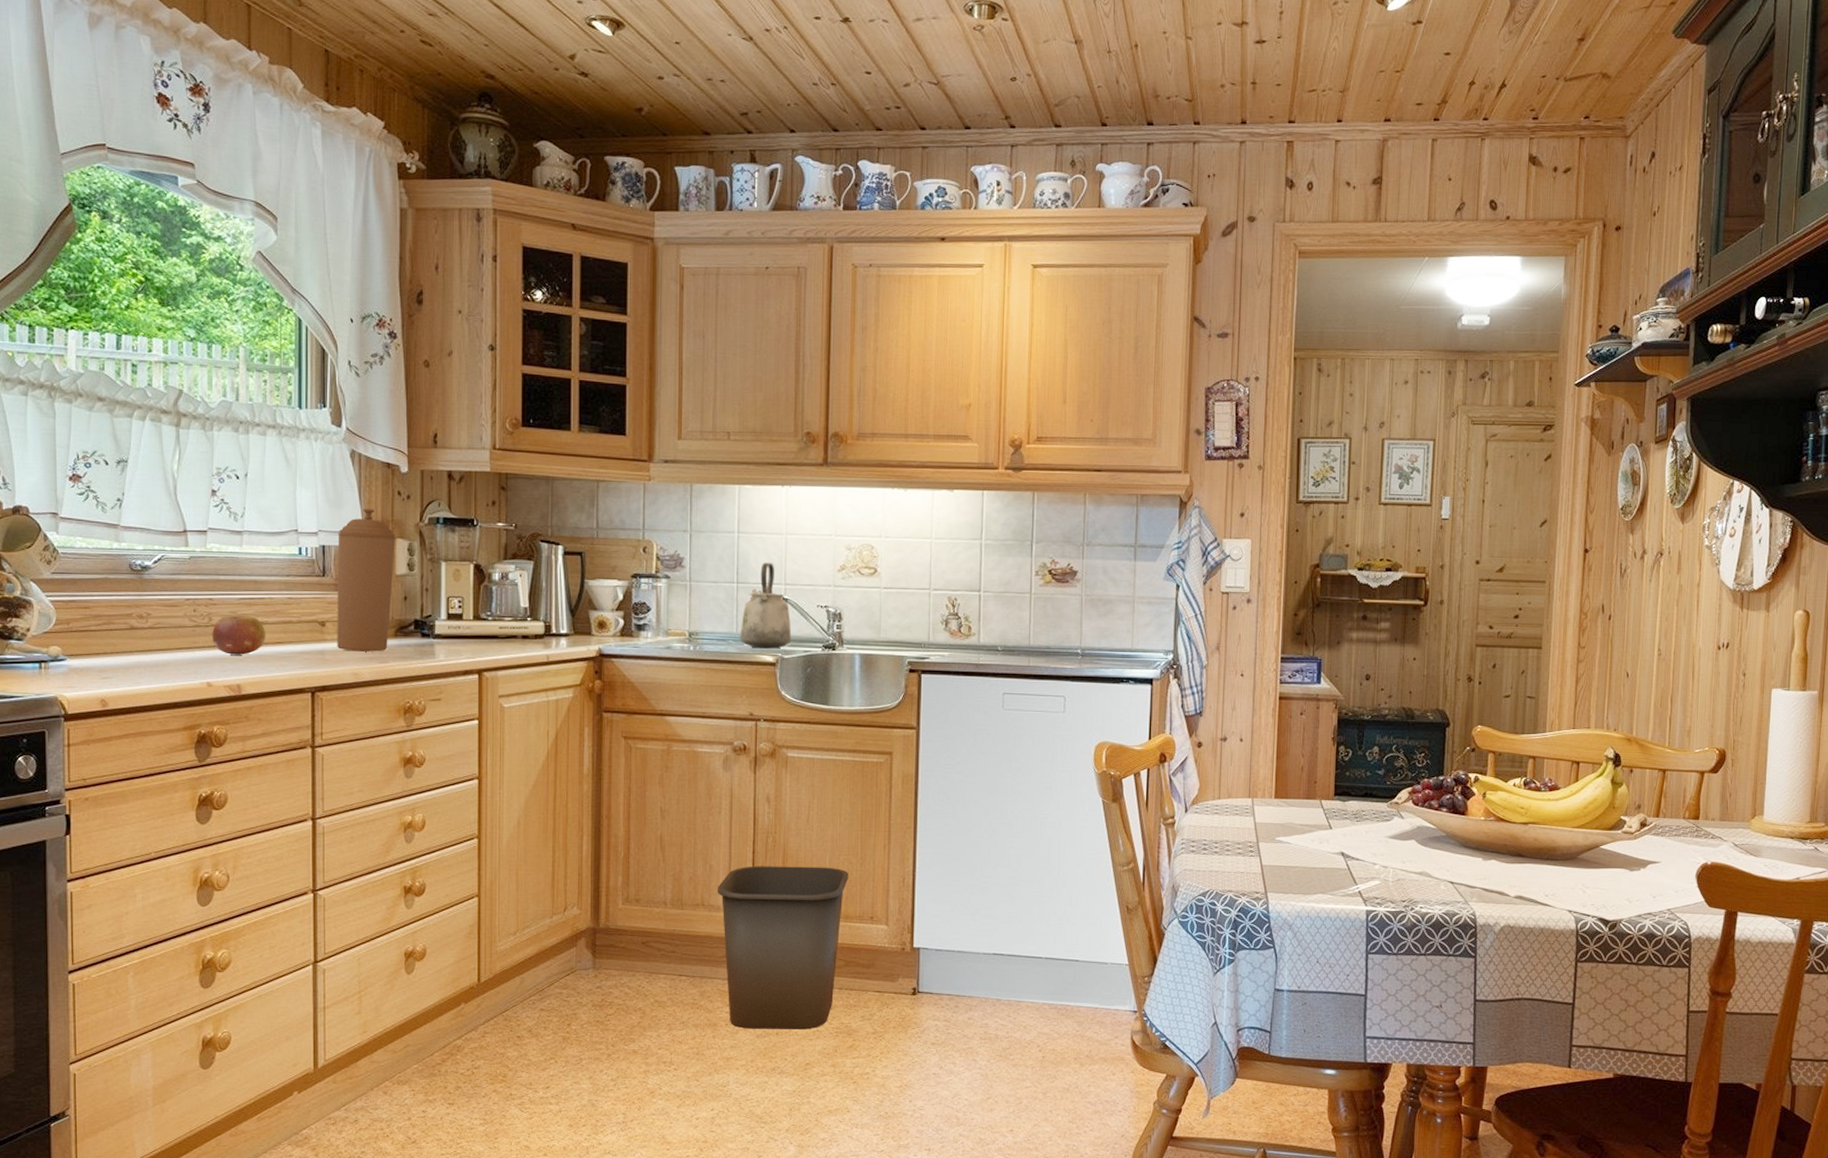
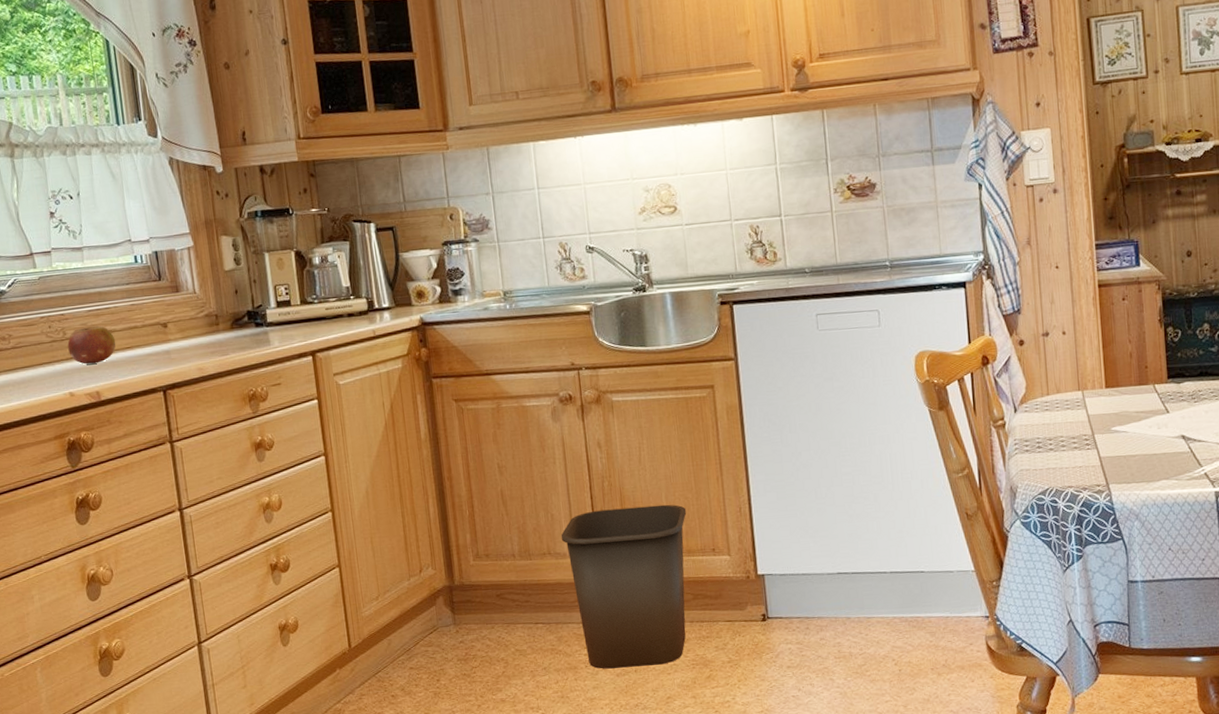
canister: present [337,509,397,652] -> none [167,211,227,348]
kettle: present [740,562,792,648] -> none [552,213,603,299]

